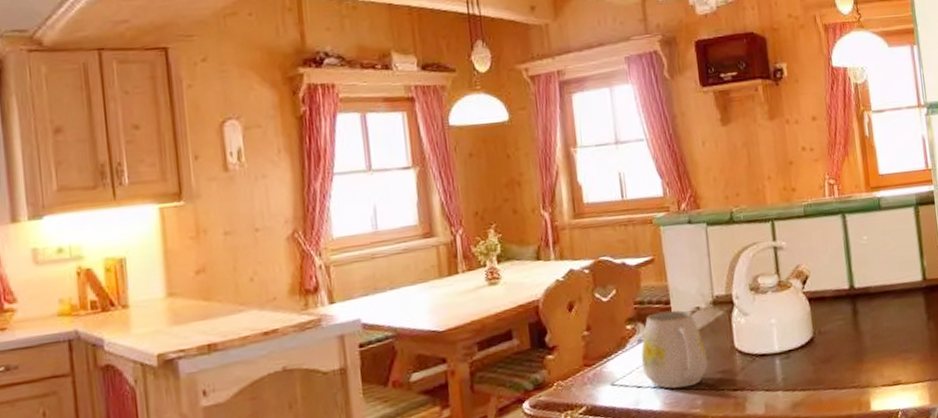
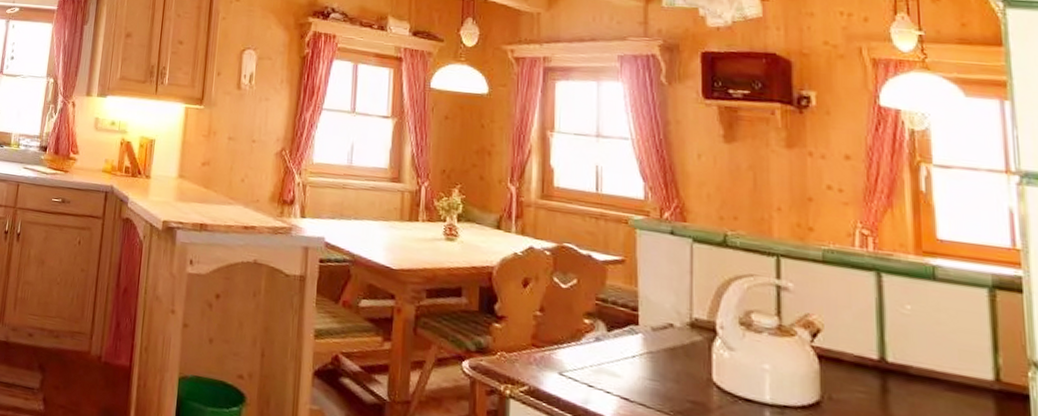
mug: present [641,310,708,389] -> none [596,315,676,406]

